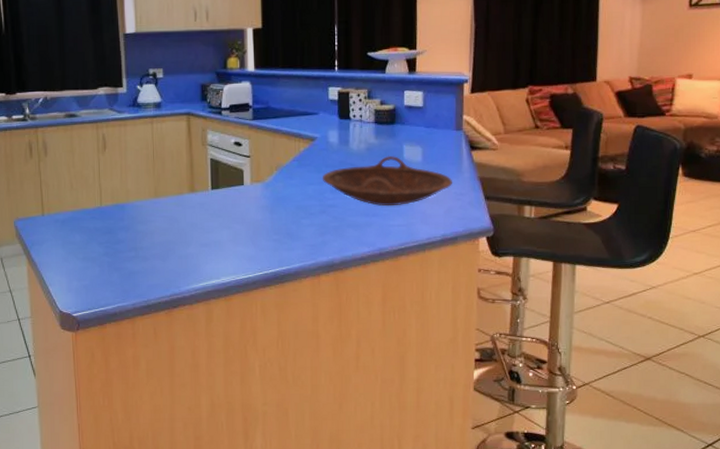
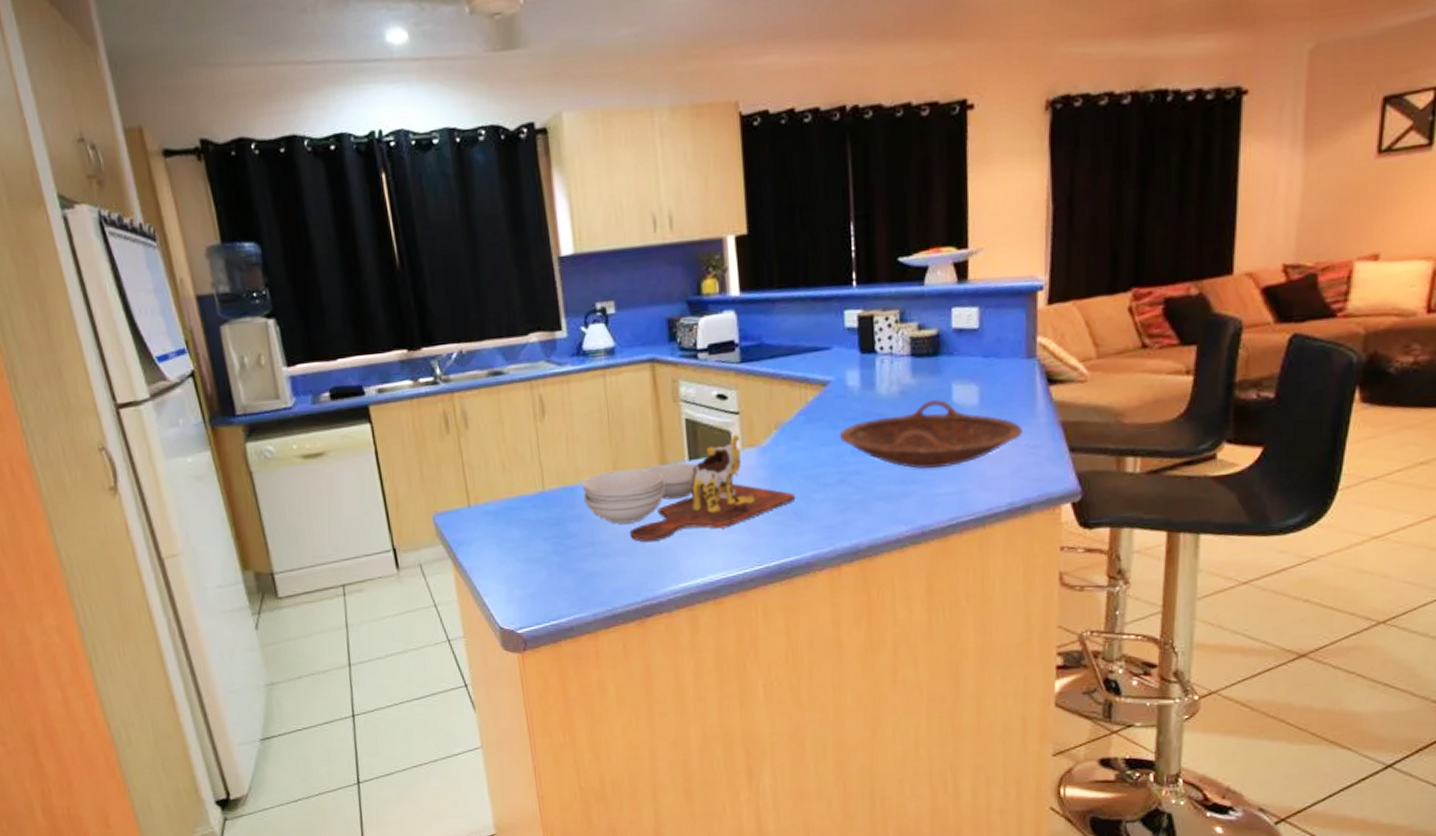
cutting board: none [130,173,289,250] -> present [581,435,796,543]

